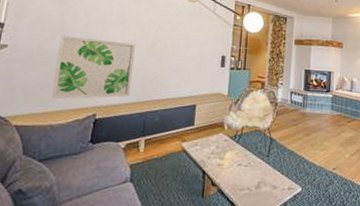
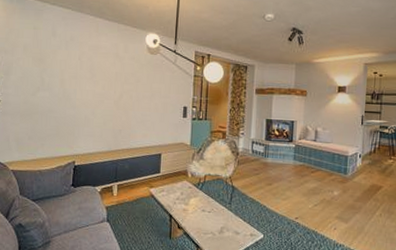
wall art: present [51,35,135,99] -> none [38,90,105,148]

